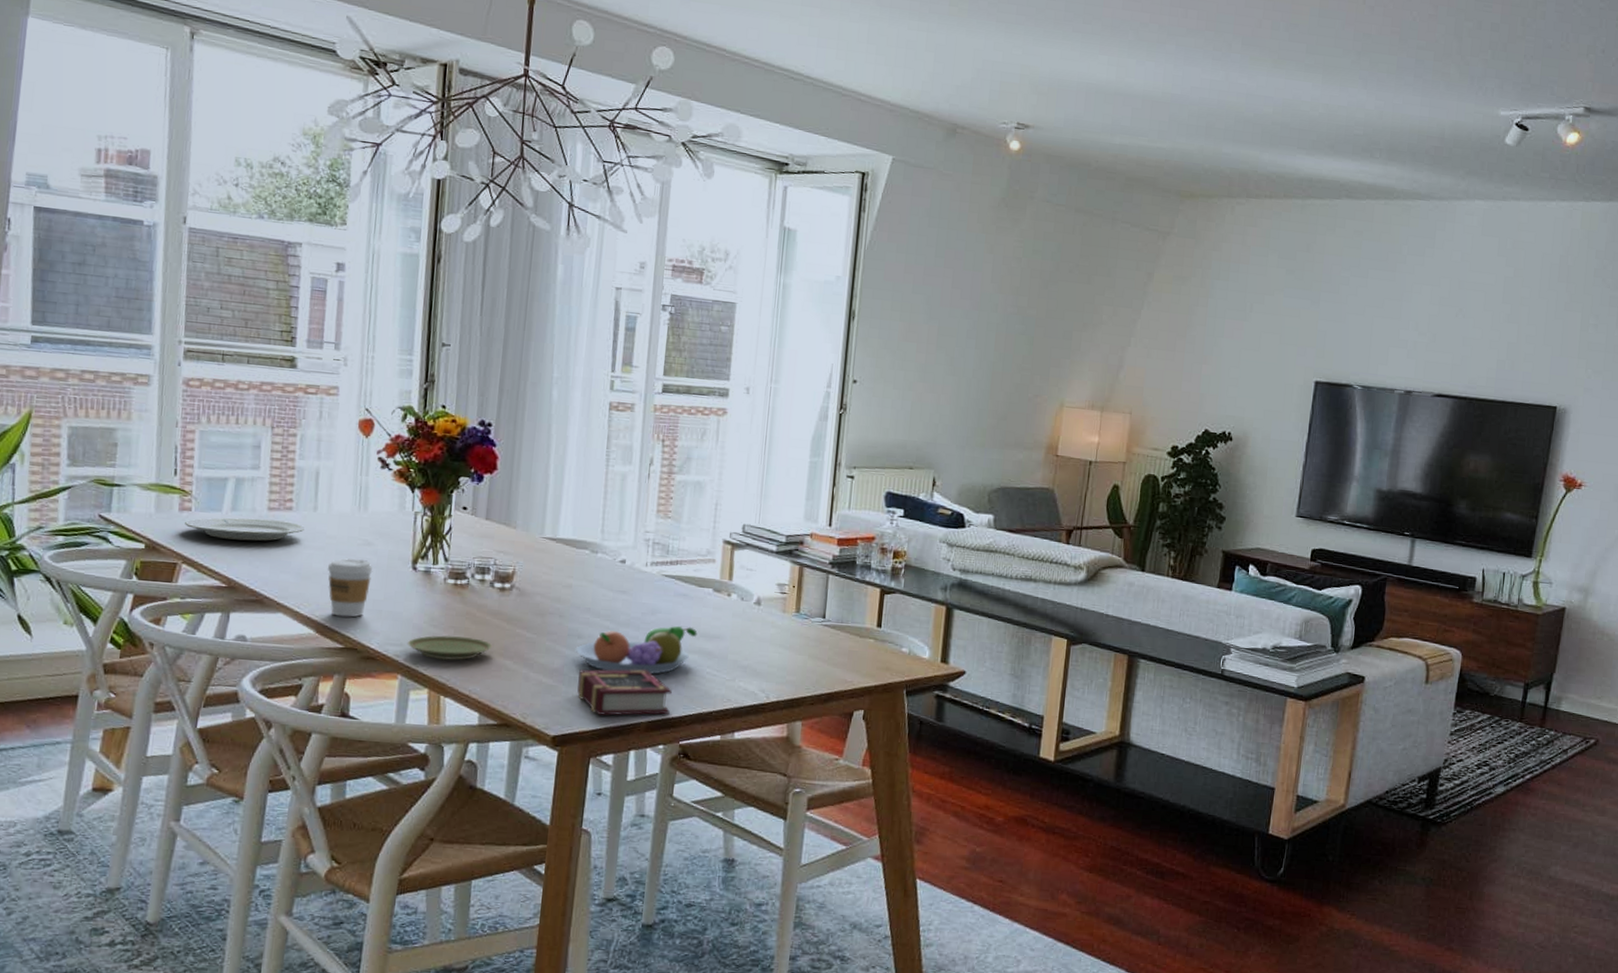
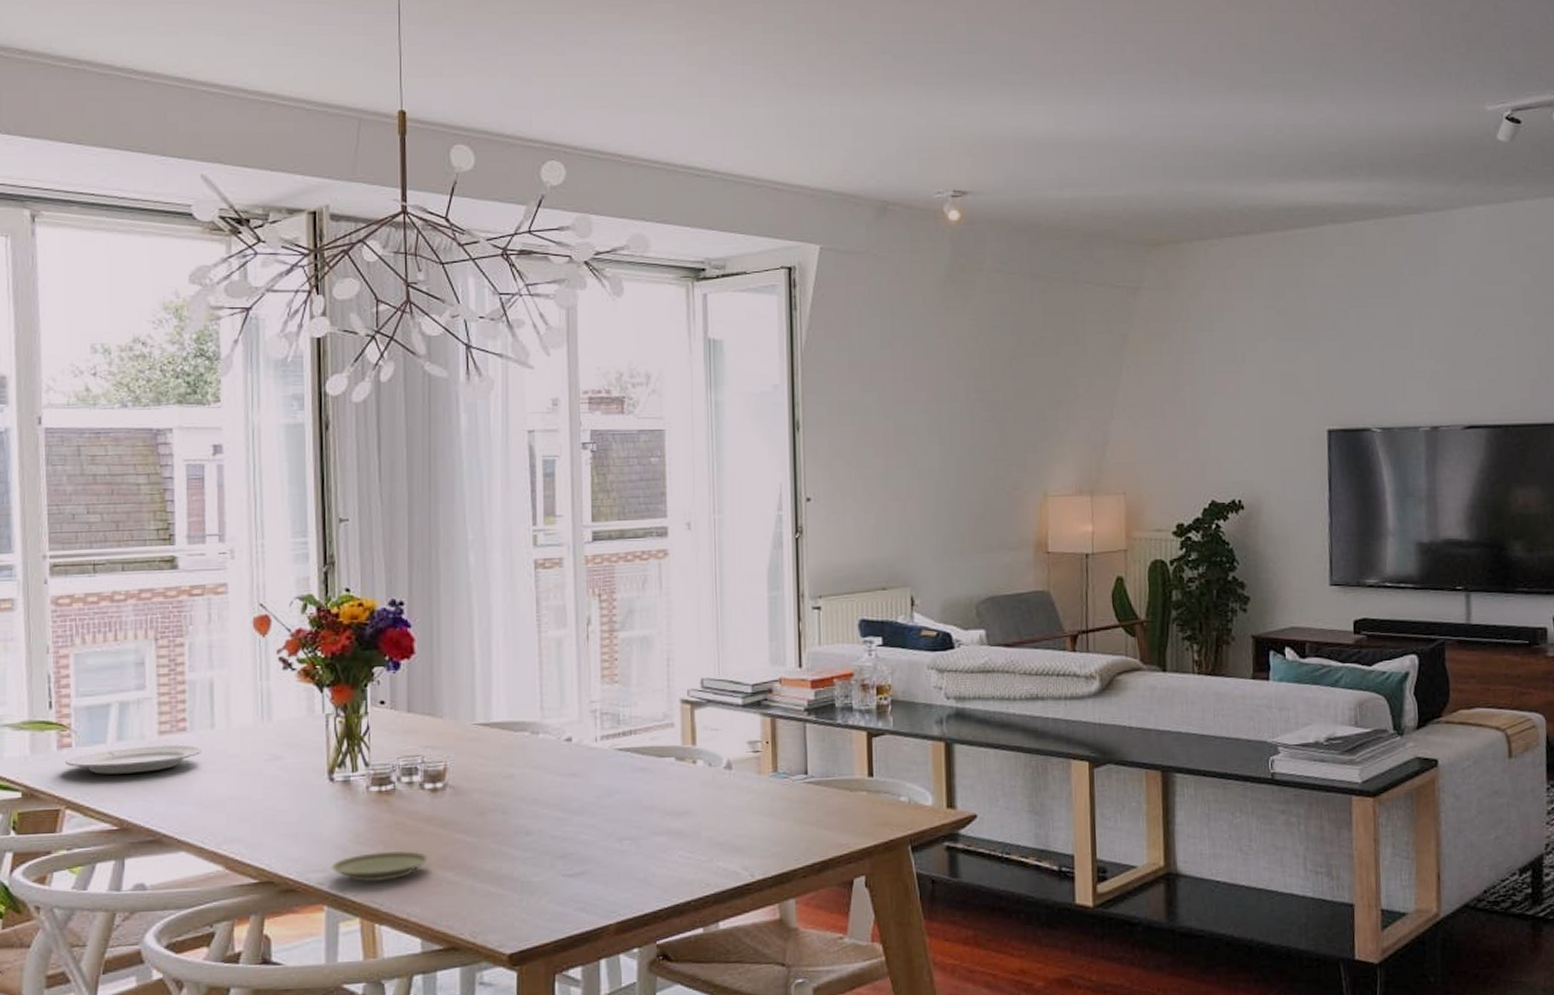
coffee cup: present [327,558,373,617] -> none [231,777,284,847]
fruit bowl: present [575,626,698,674] -> none [524,804,663,869]
book: present [577,669,672,716] -> none [532,862,641,922]

